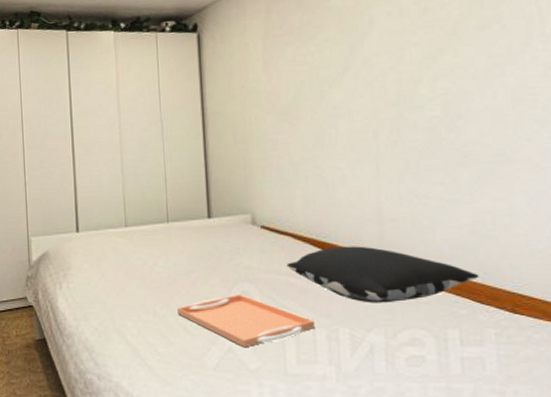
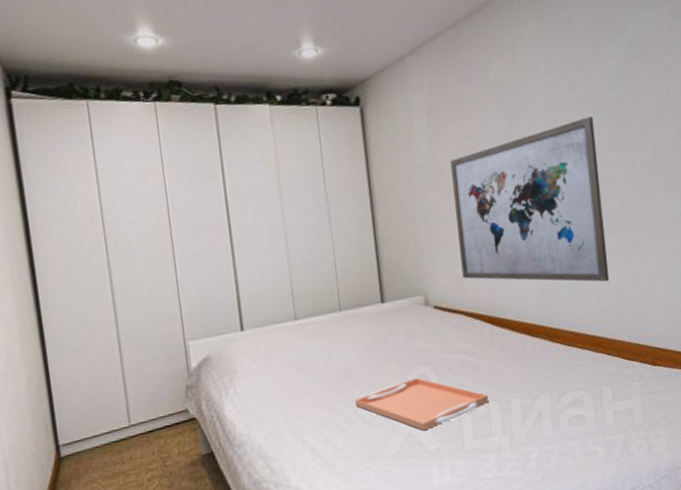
wall art: none [284,42,461,217] -> present [450,116,610,282]
pillow: present [286,246,479,303] -> none [460,317,626,372]

